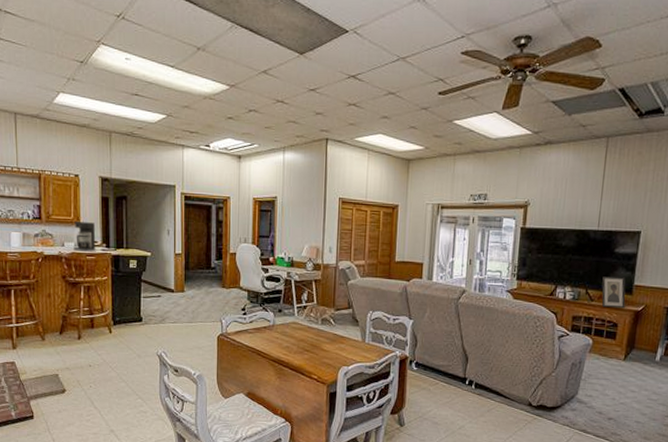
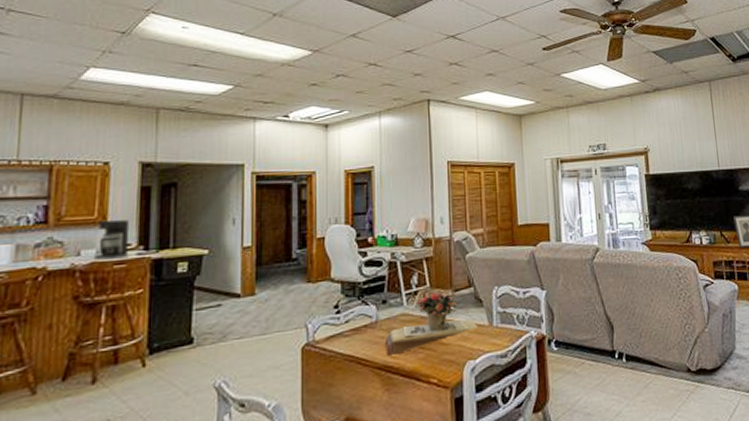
flower arrangement: none [278,309,352,353] -> present [384,292,477,357]

